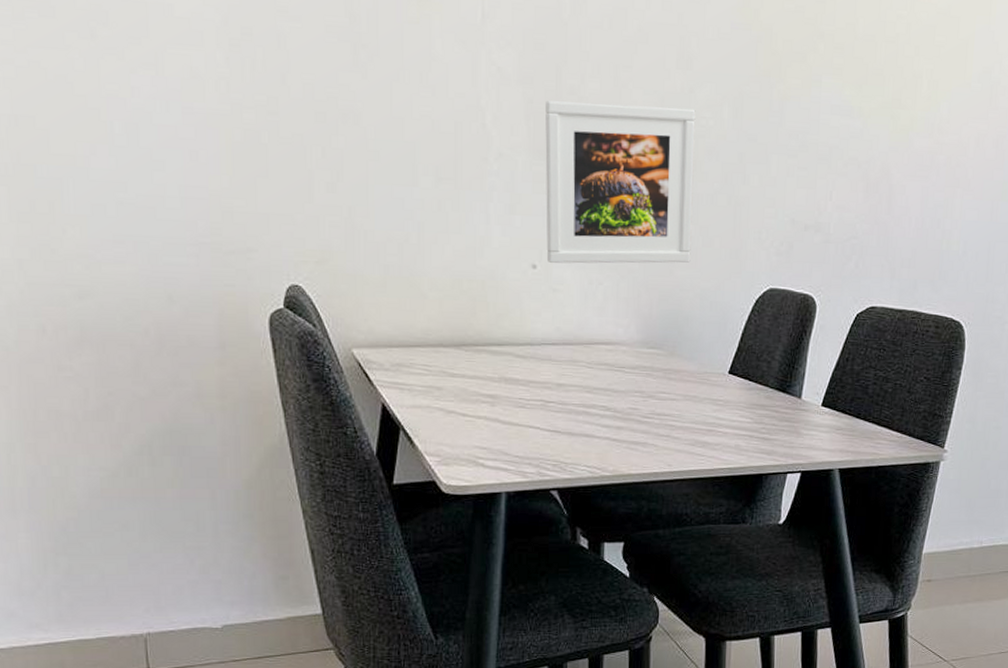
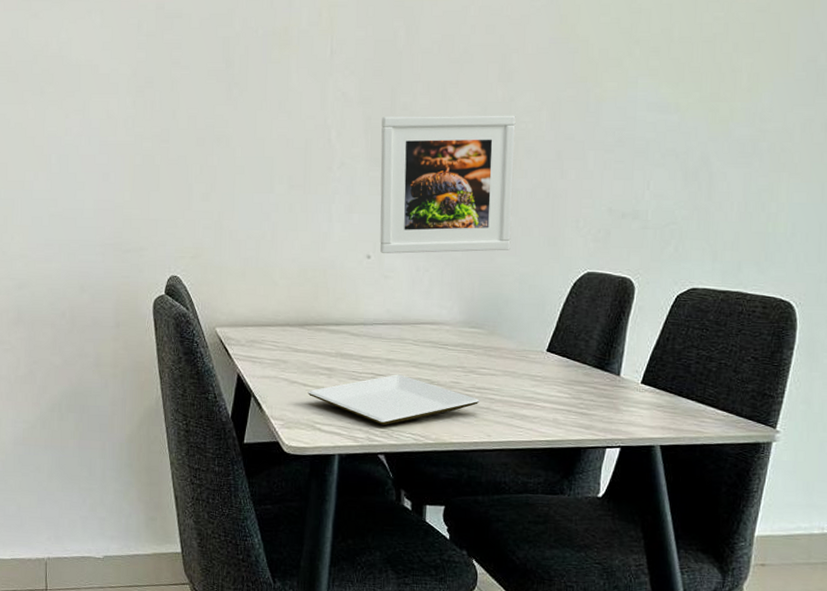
plate: none [468,401,660,458] -> present [308,374,480,425]

